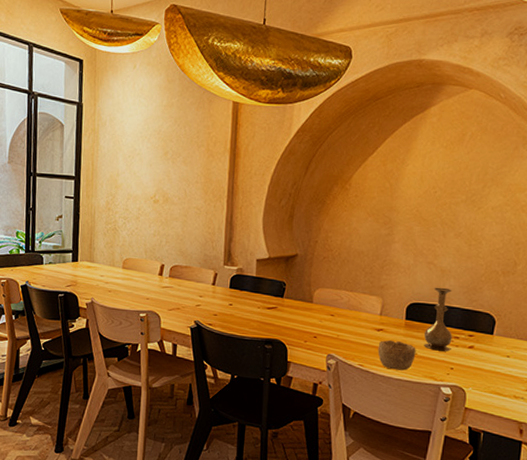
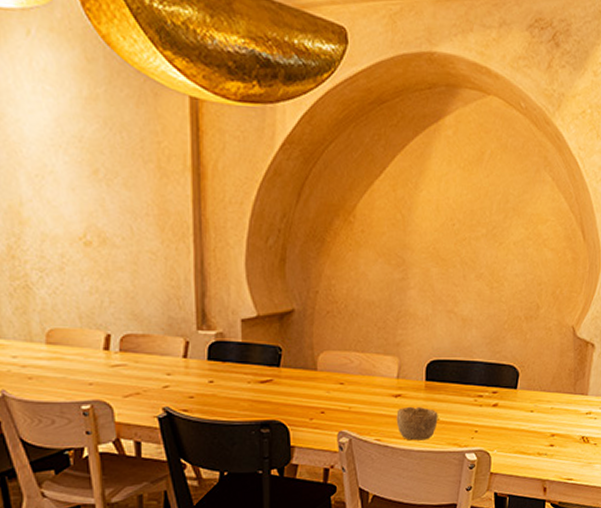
vase: present [424,287,452,352] -> none [446,339,476,413]

